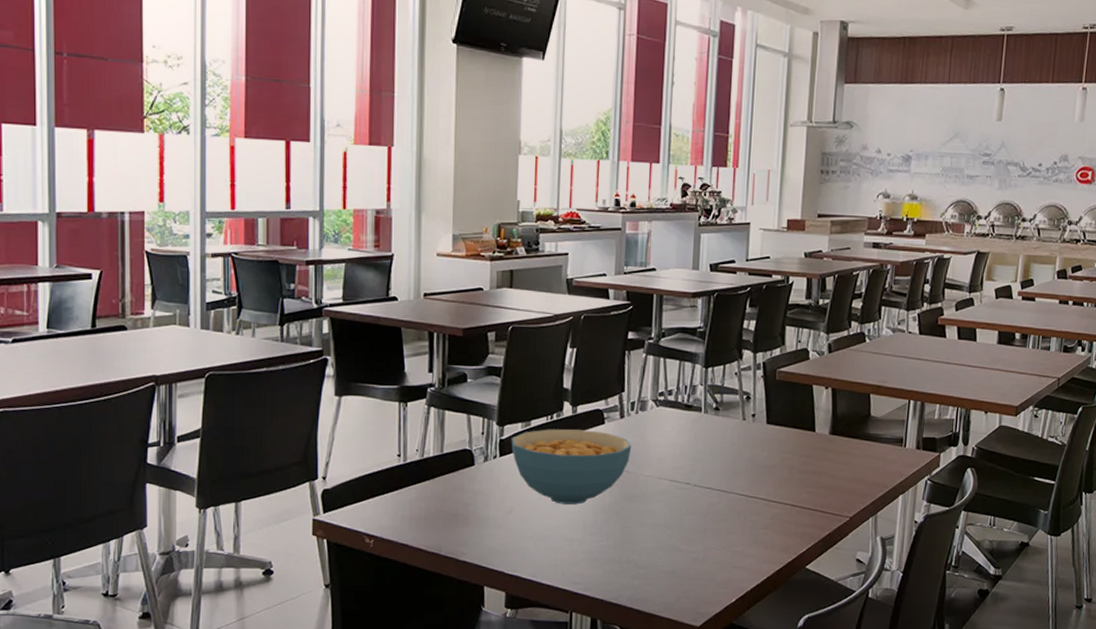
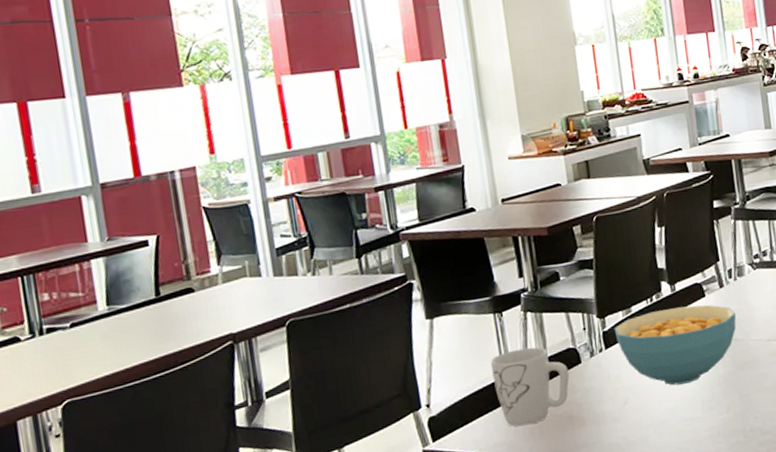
mug: none [388,440,461,515] -> present [490,347,570,427]

